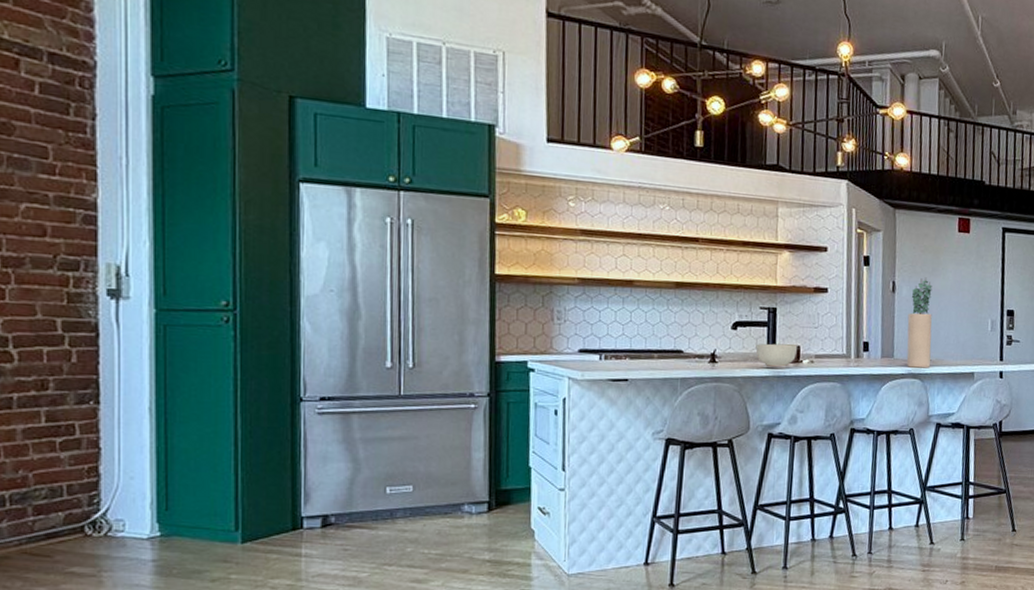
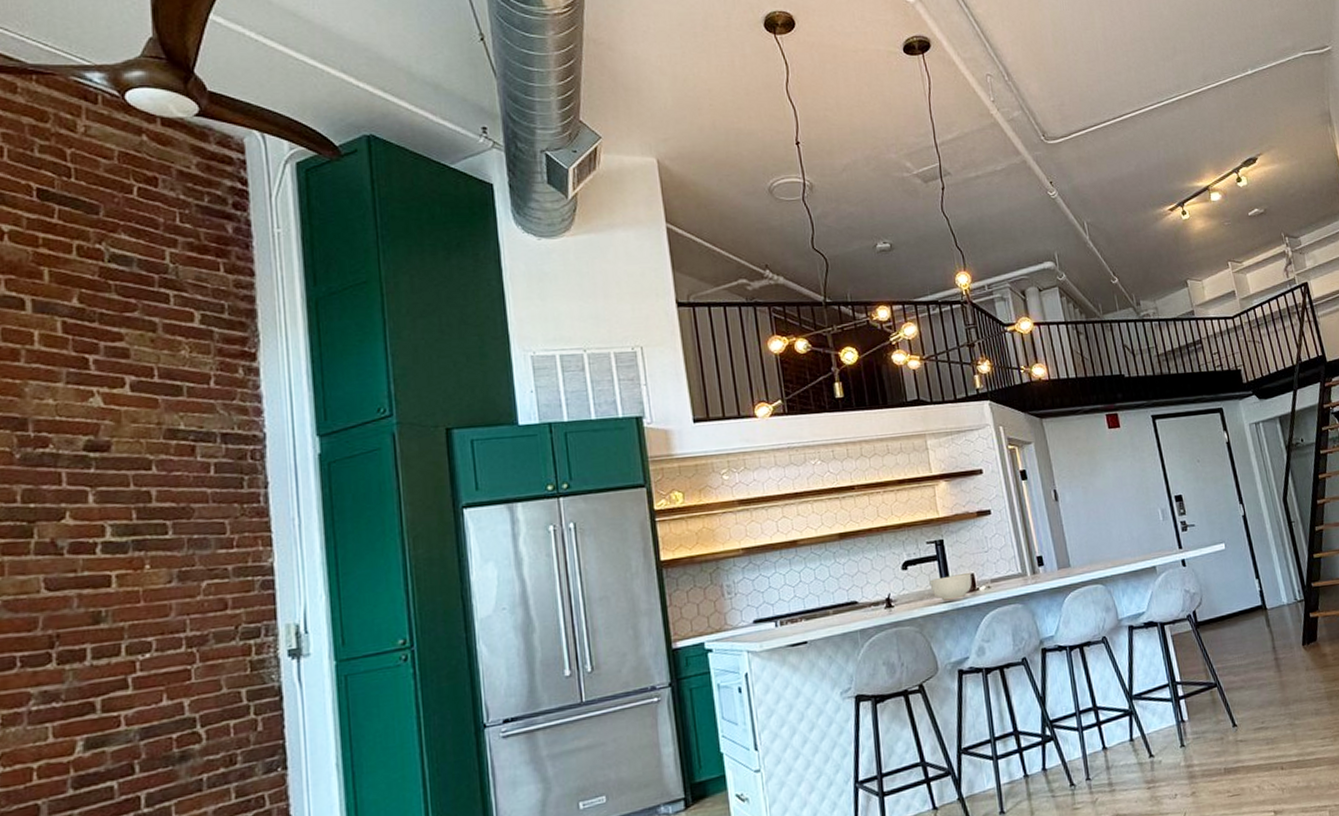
vase: present [906,277,933,369] -> none [1074,479,1110,574]

